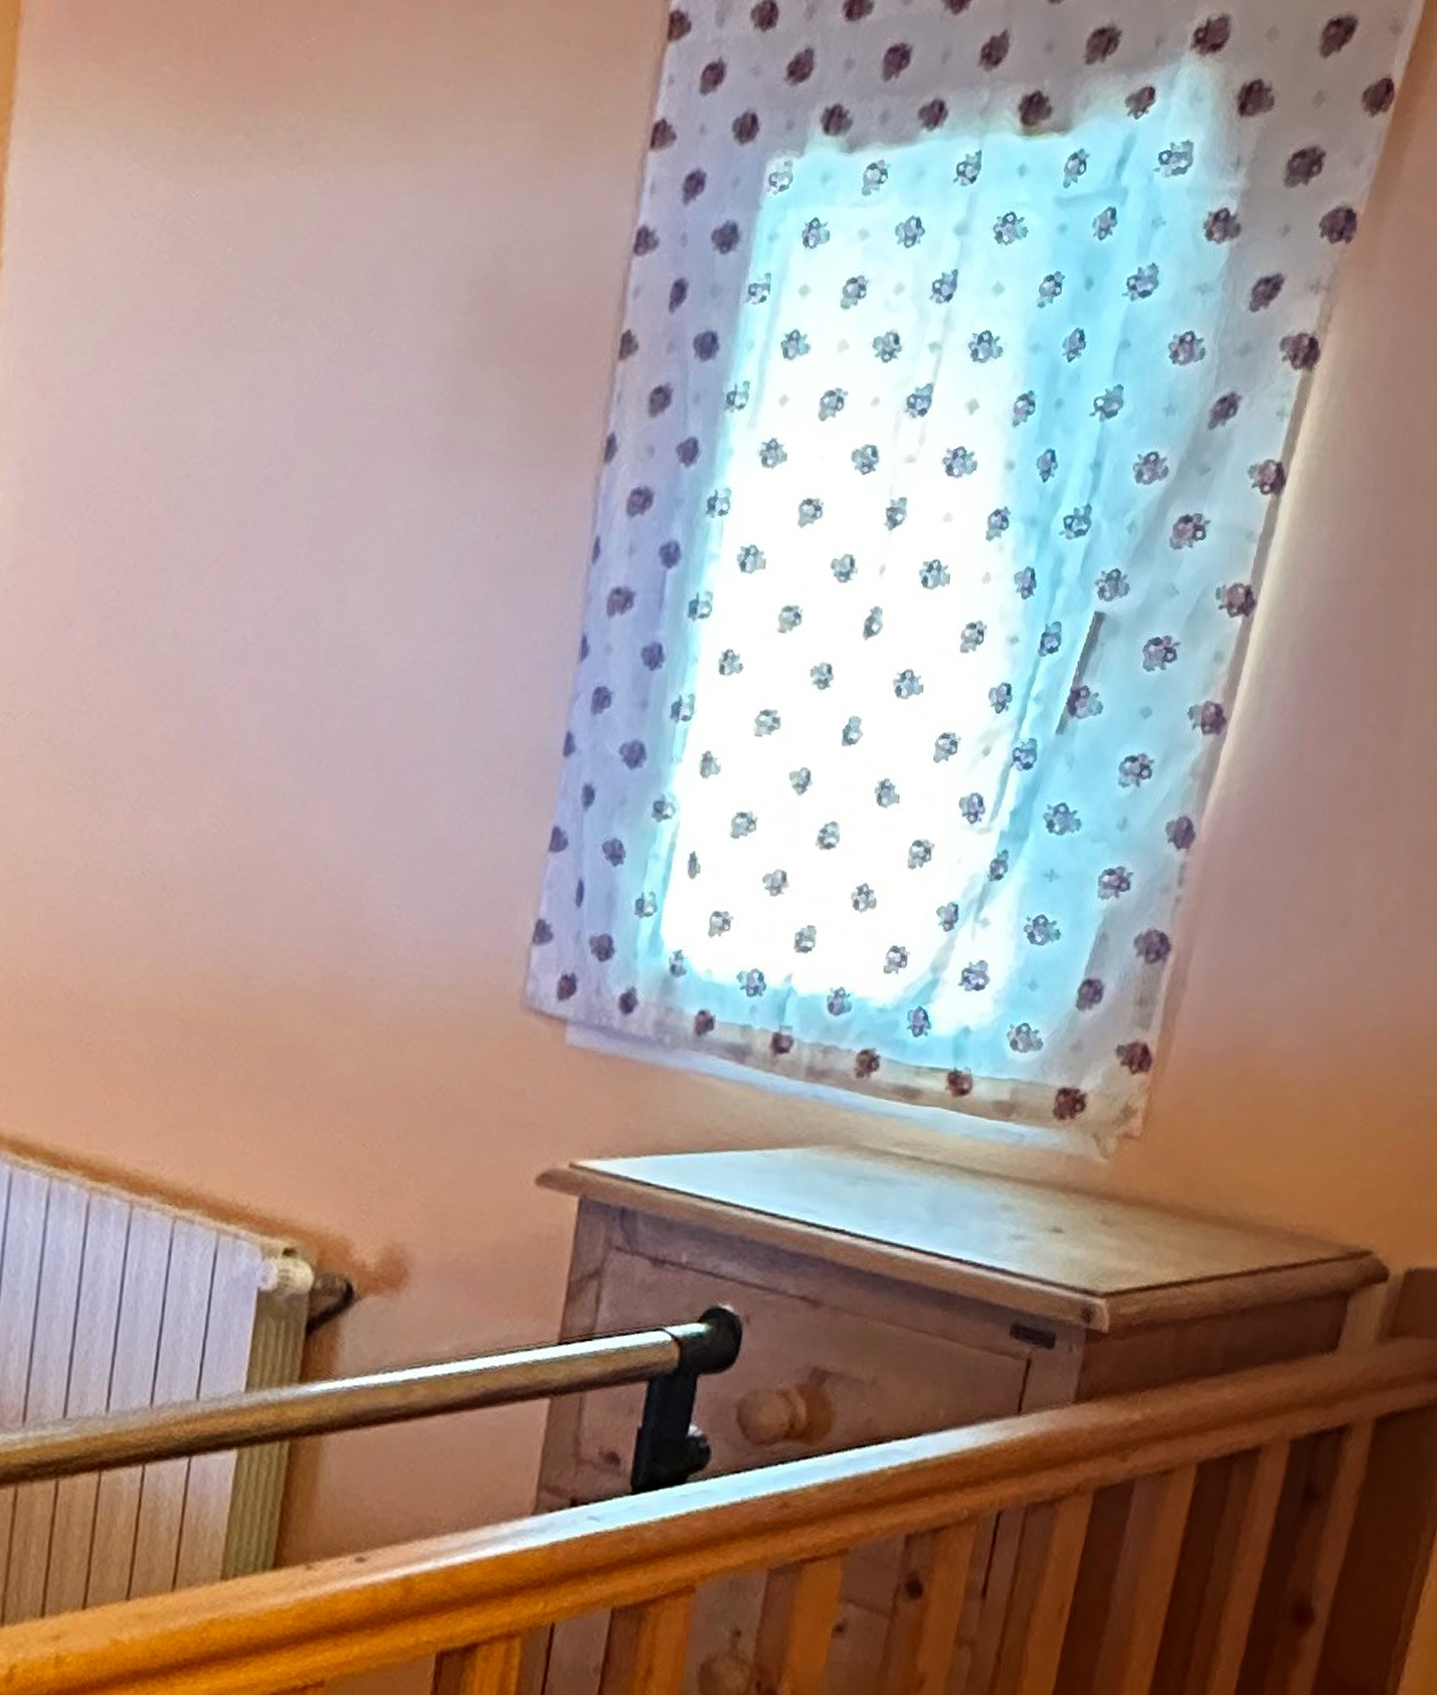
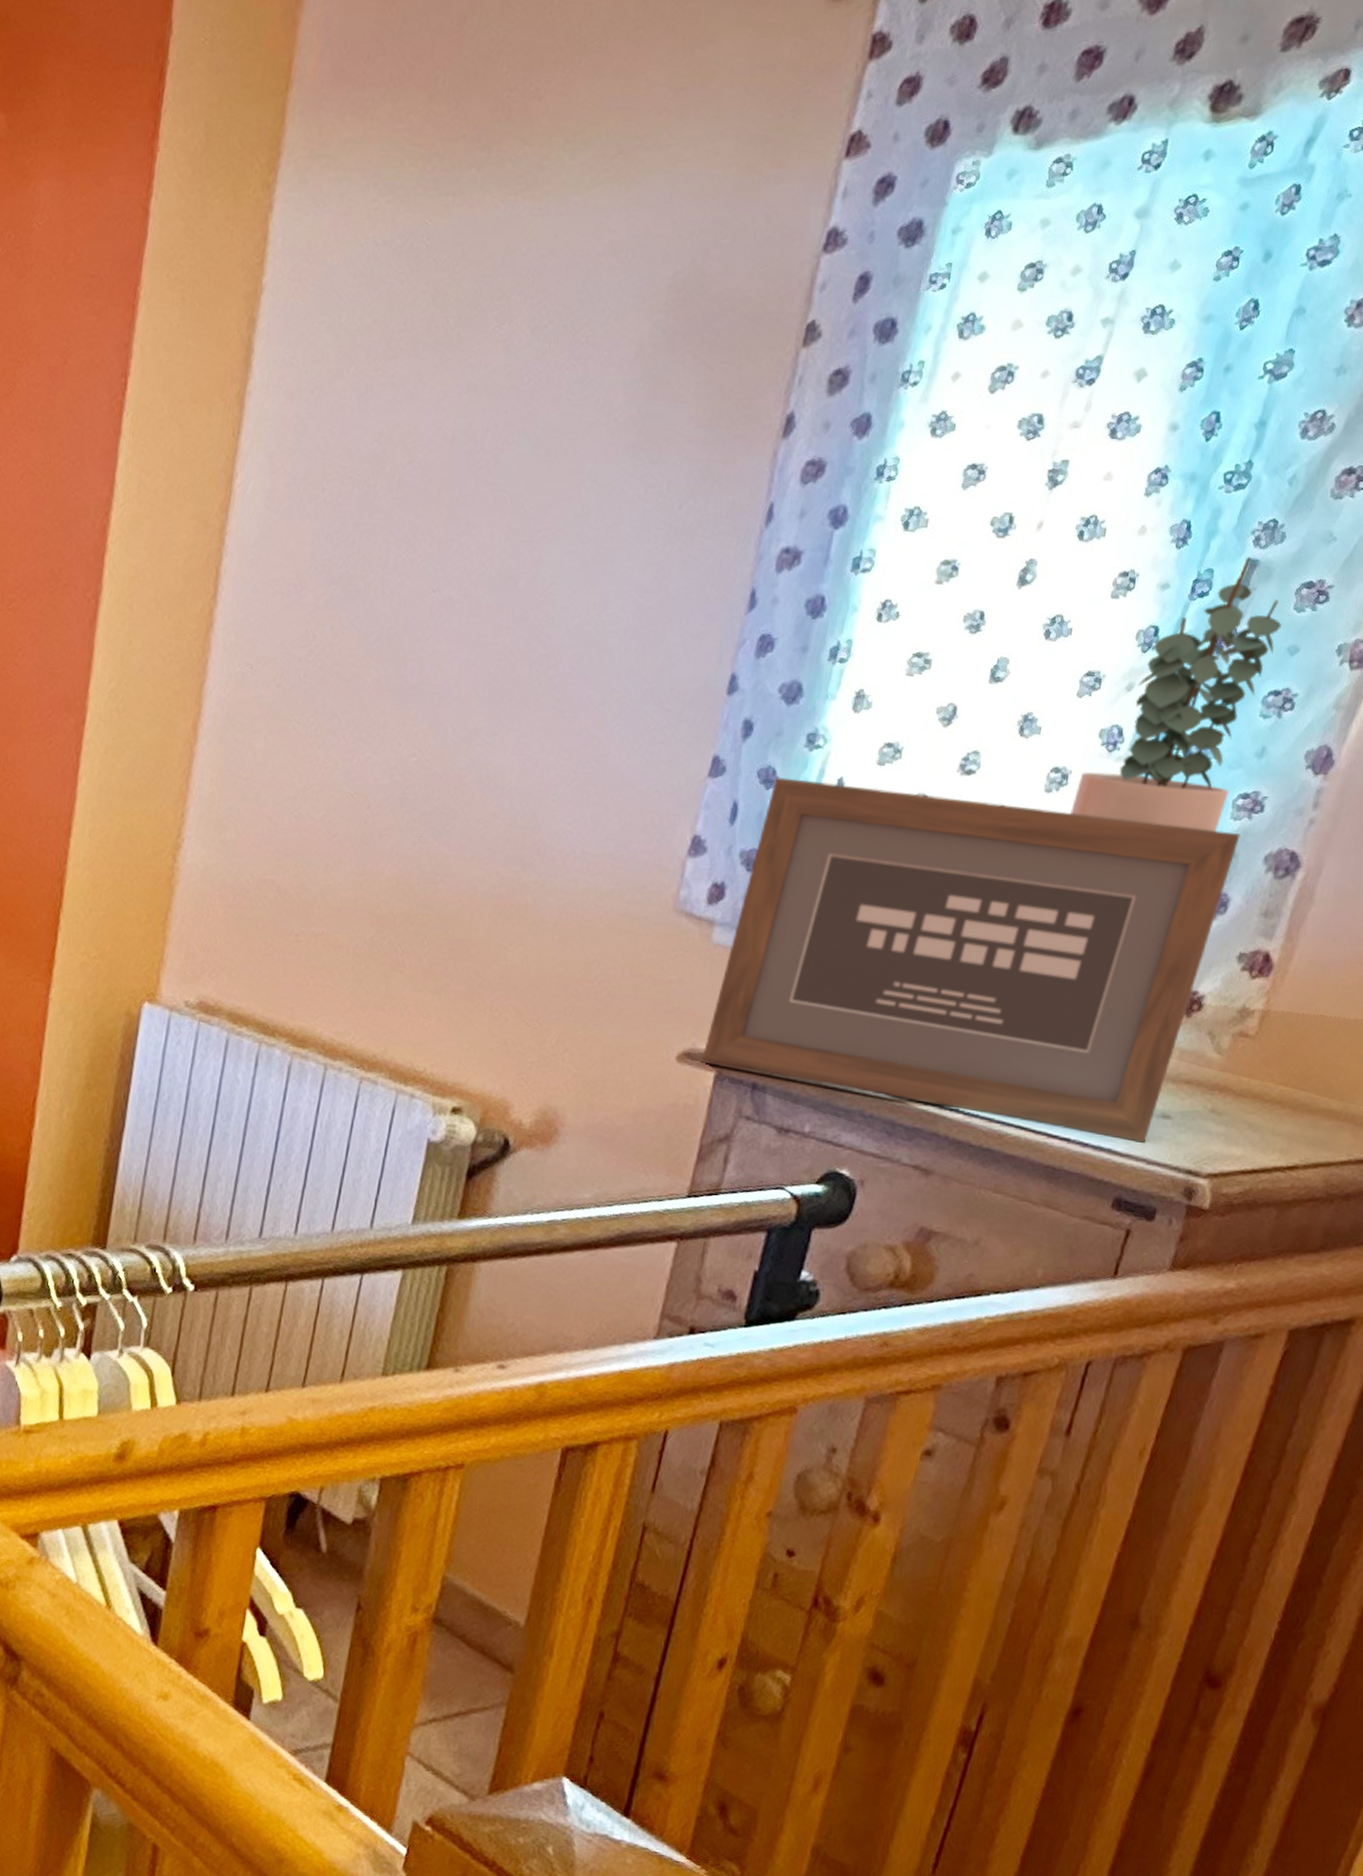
picture frame: none [564,851,1109,1261] -> present [702,777,1241,1143]
vase: none [936,608,1133,911] -> present [1070,556,1282,832]

